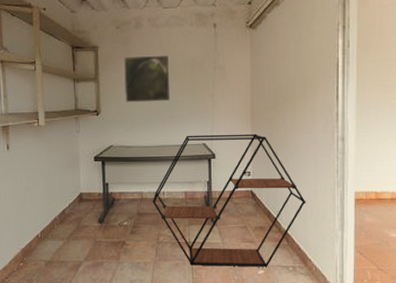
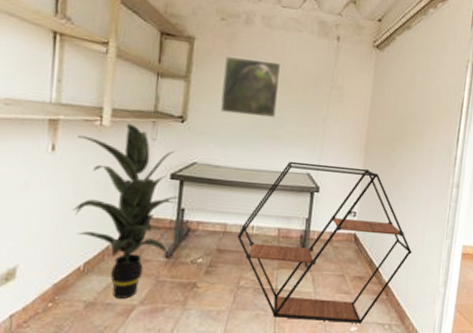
indoor plant: none [23,122,104,257] -> present [73,124,181,299]

